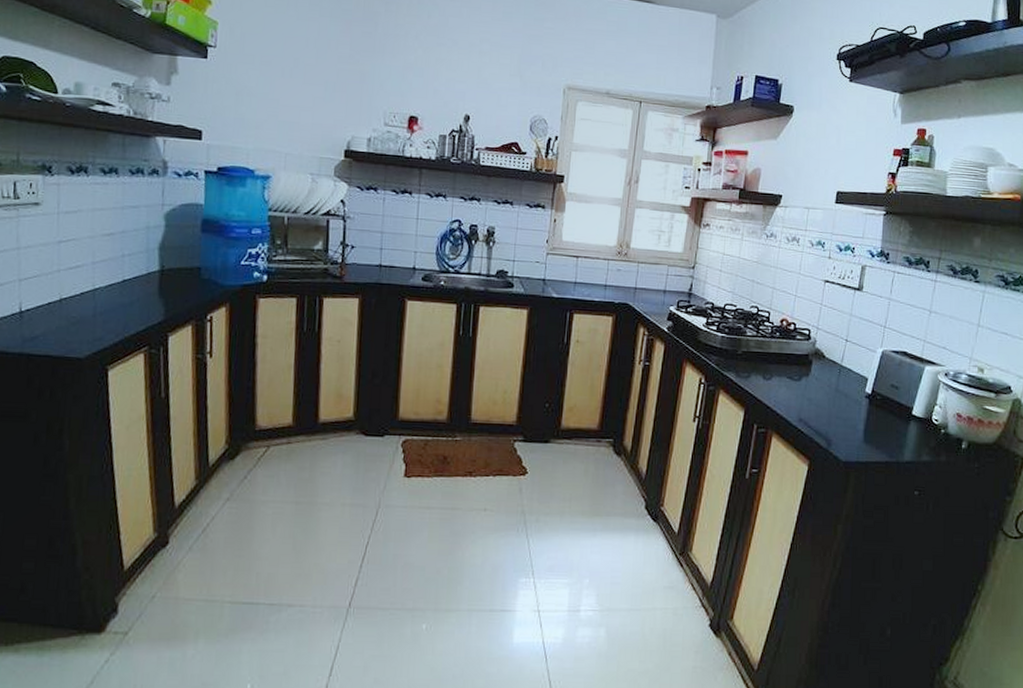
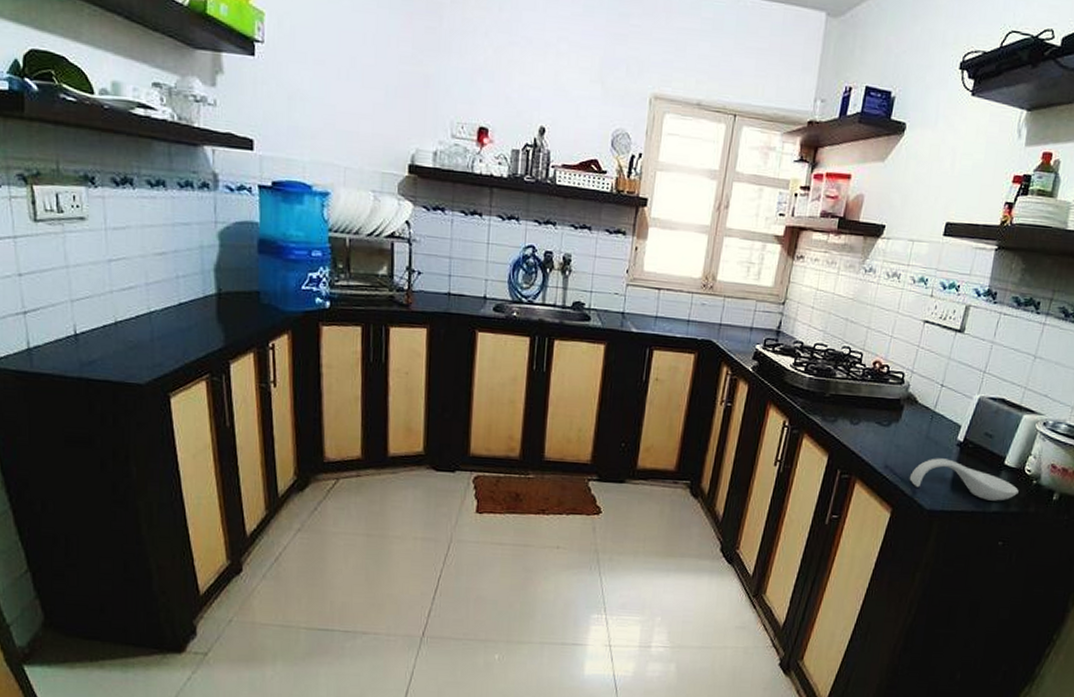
spoon rest: none [823,410,929,451] -> present [909,458,1019,501]

